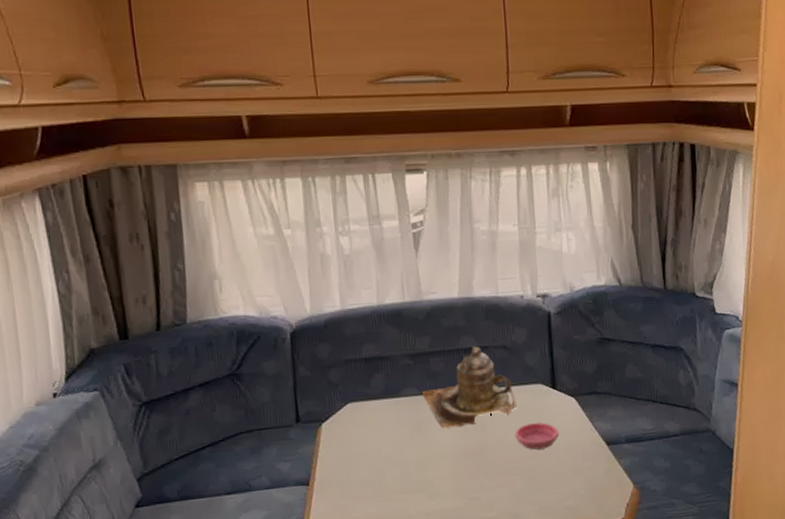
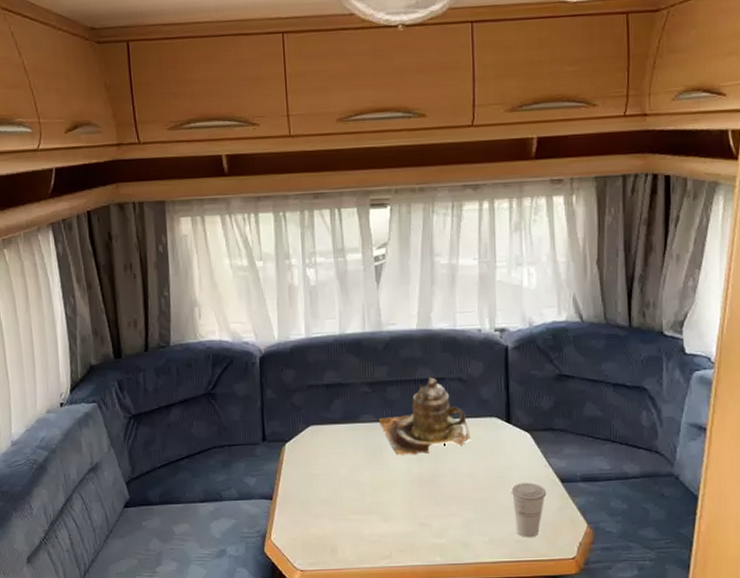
saucer: present [515,422,560,450] -> none [467,455,513,482]
cup: none [559,447,594,504] -> present [511,483,547,538]

